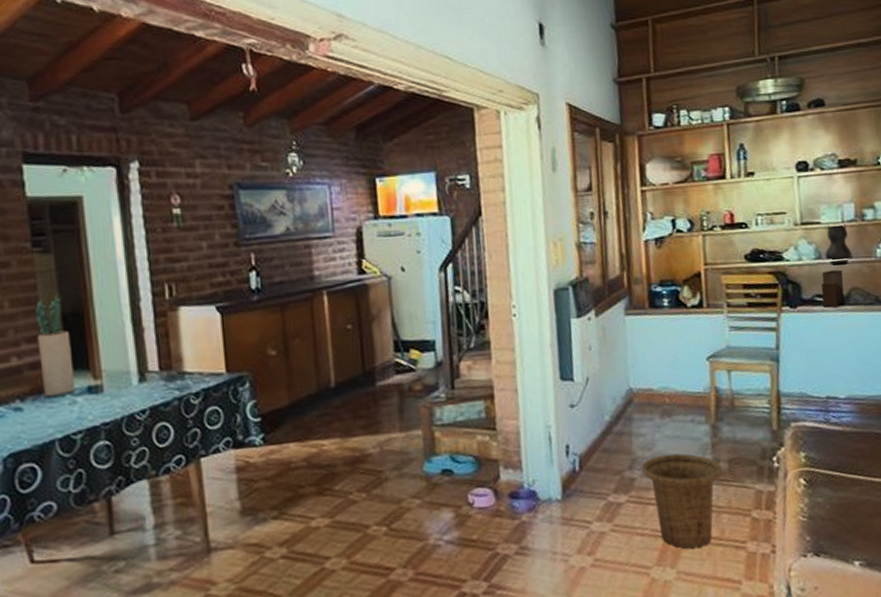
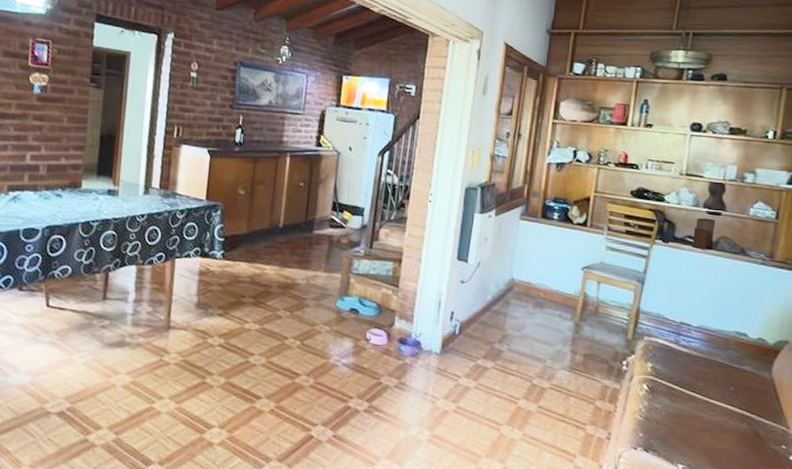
vase: present [36,291,75,398] -> none [78,117,104,193]
basket: present [640,453,724,549] -> none [508,337,579,420]

